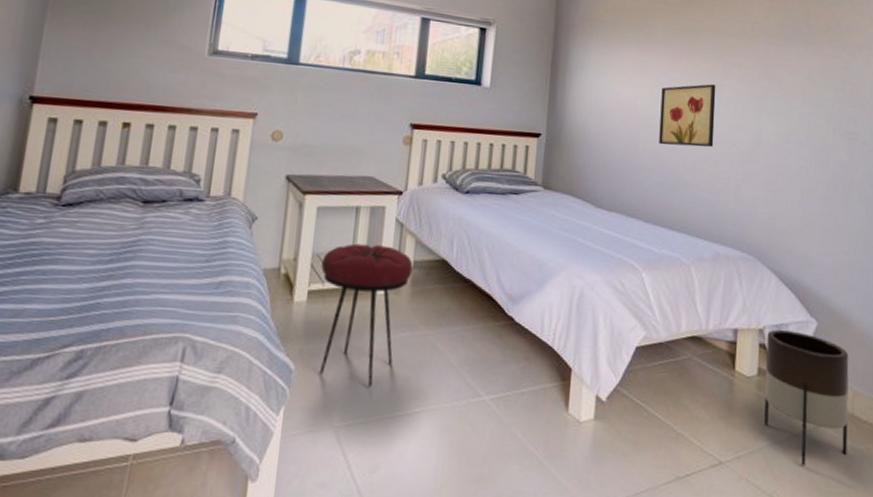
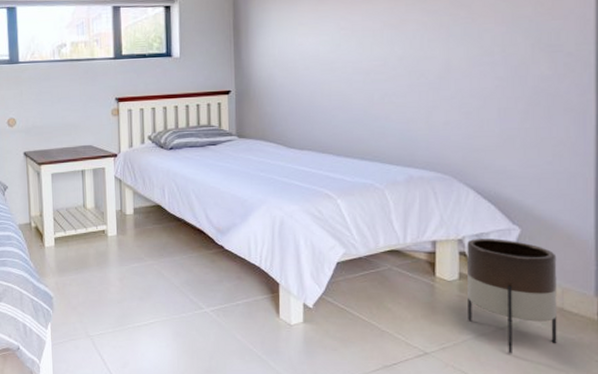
stool: present [319,243,413,387] -> none [61,198,134,306]
wall art: present [659,84,716,147] -> none [343,21,401,85]

